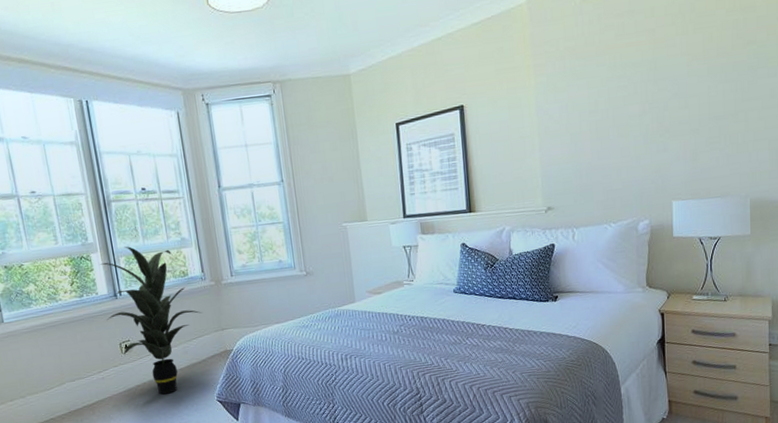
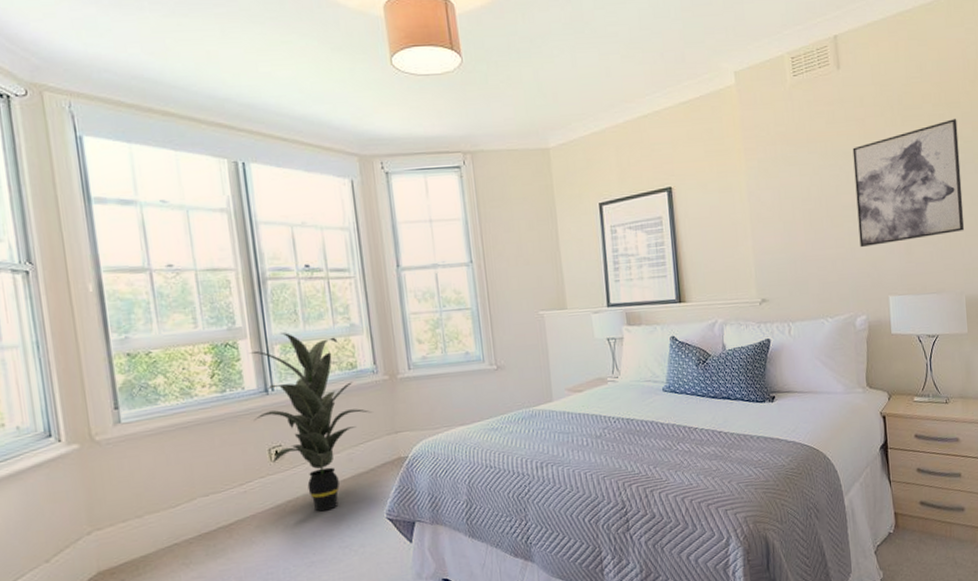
wall art: none [641,22,753,156] -> present [852,118,965,248]

